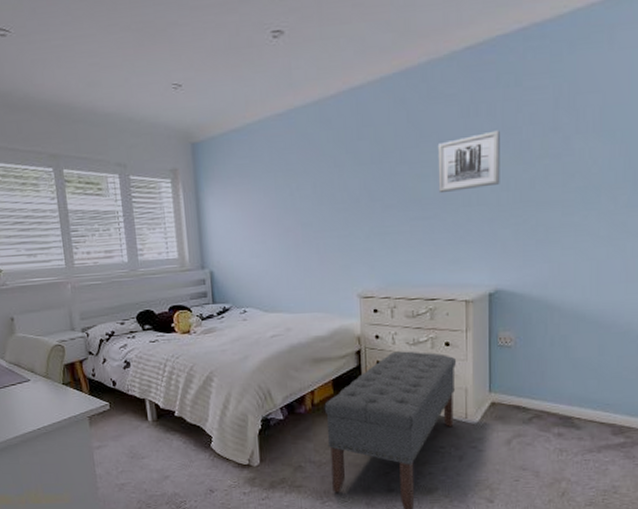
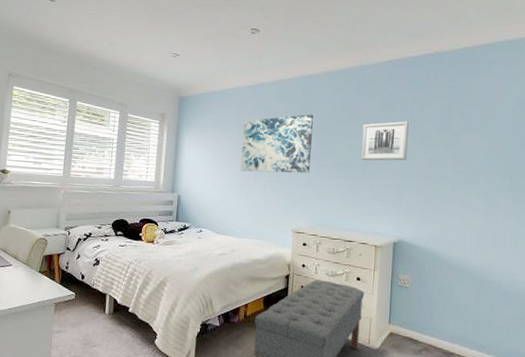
wall art: none [279,140,373,230] -> present [240,114,313,174]

